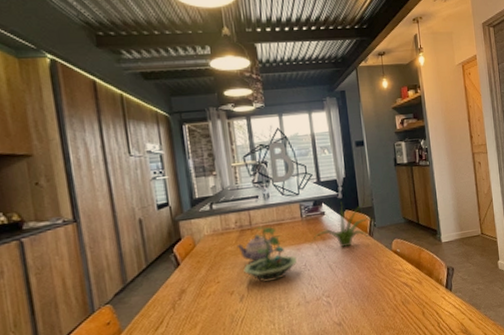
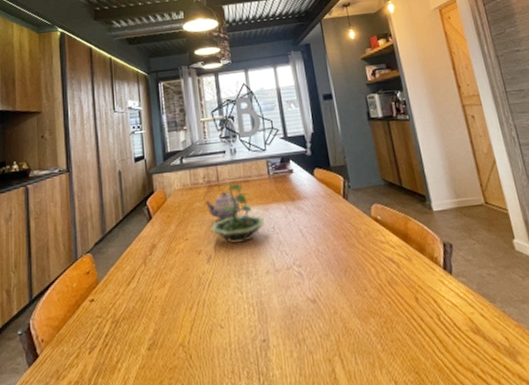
plant: present [310,203,376,248] -> none [279,160,350,211]

